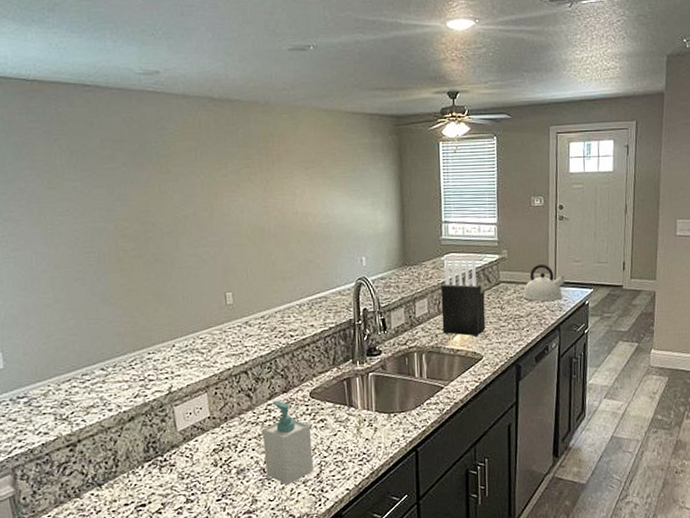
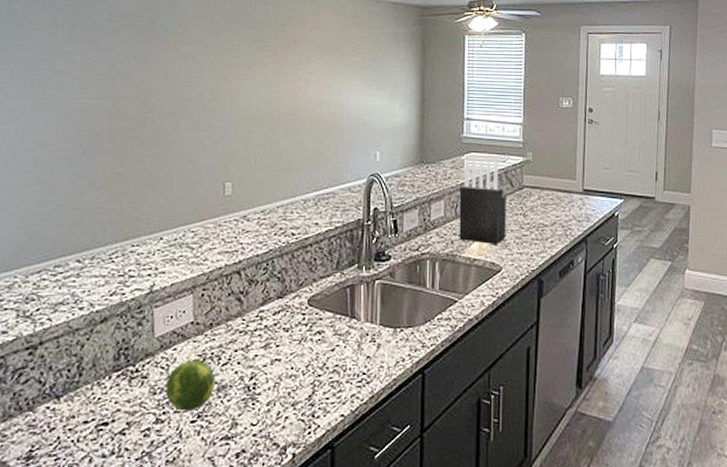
fruit: none [191,448,235,492] -> present [165,359,216,411]
soap bottle: present [262,400,314,486] -> none [250,306,306,408]
kettle: present [522,263,566,301] -> none [547,169,594,209]

